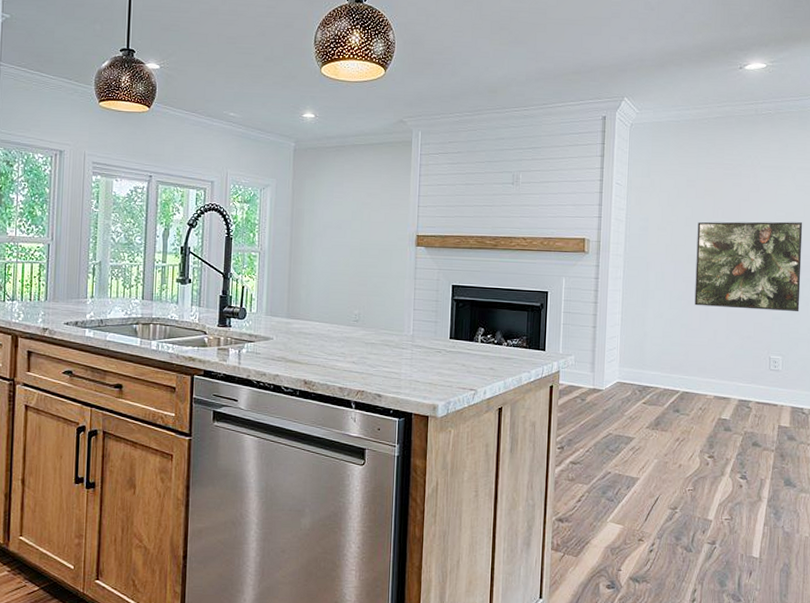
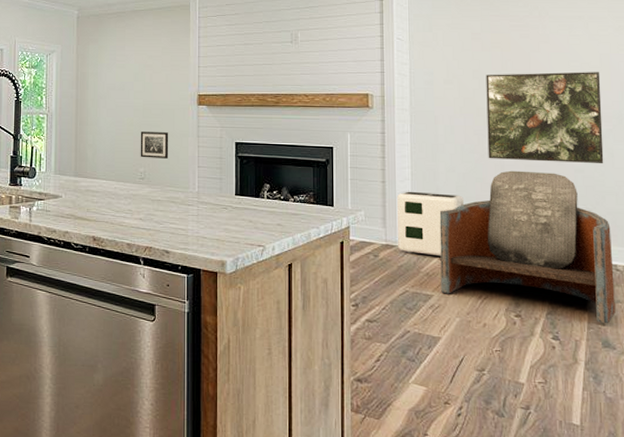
wall art: none [355,272,385,301] -> present [140,132,169,159]
air purifier: none [605,336,669,400] -> present [397,191,464,256]
armchair: none [642,317,801,464] -> present [439,170,616,324]

